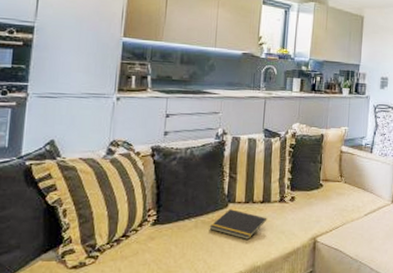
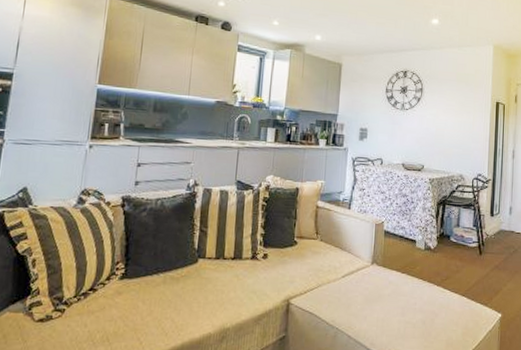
notepad: present [209,209,267,239] -> none [178,265,238,298]

